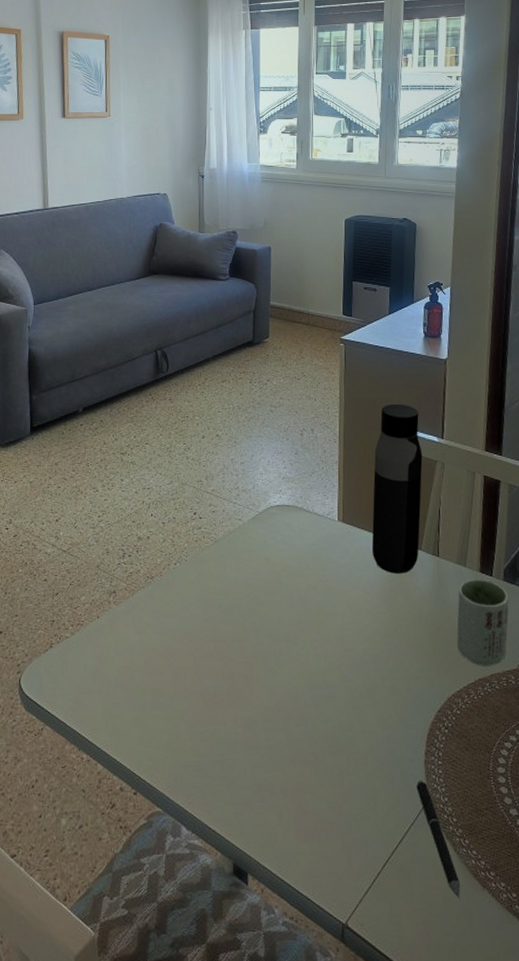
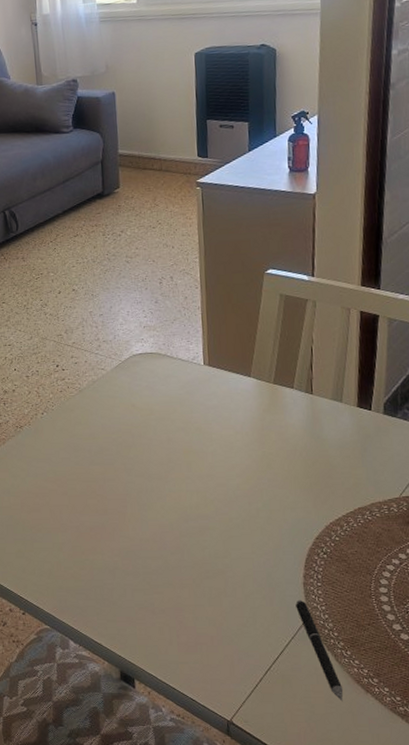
water bottle: present [371,403,423,574] -> none [239,244,292,412]
cup: present [457,579,509,666] -> none [333,413,390,496]

